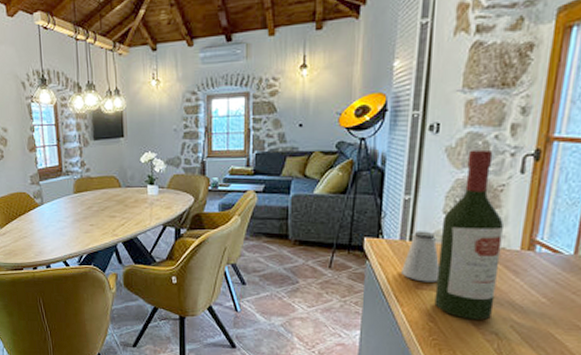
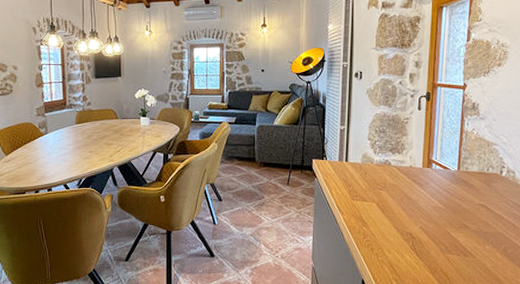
saltshaker: present [402,231,440,282] -> none [341,154,369,194]
wine bottle: present [434,149,504,320] -> none [366,92,409,223]

